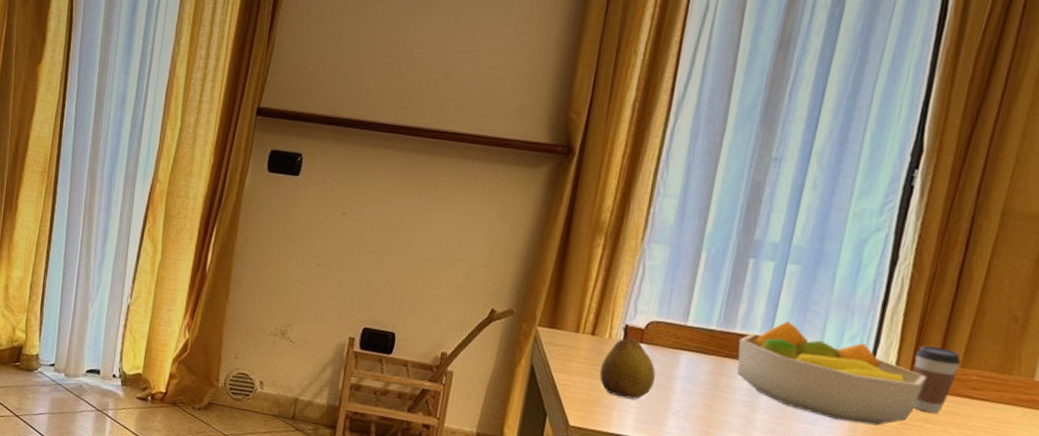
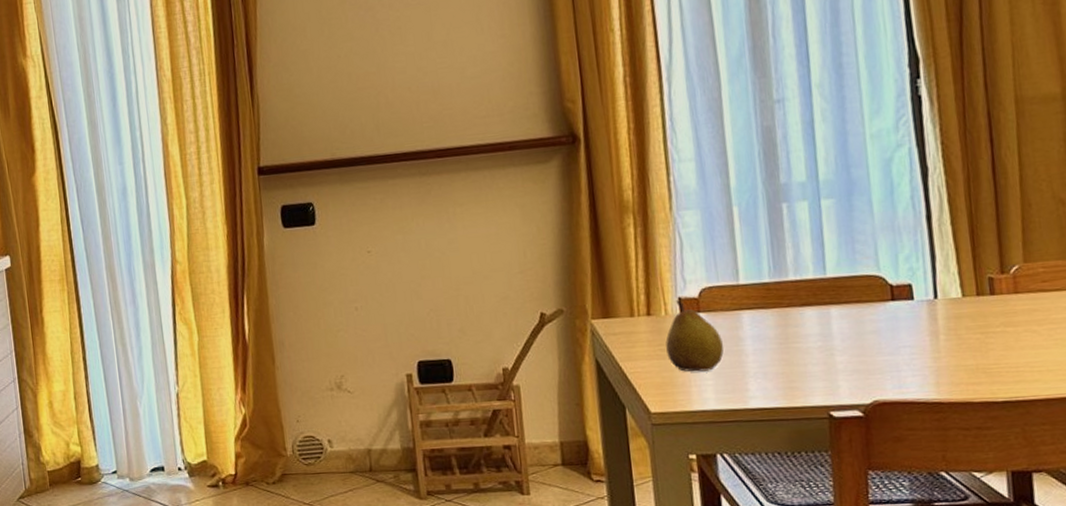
fruit bowl: present [737,321,927,426] -> none [795,257,994,345]
coffee cup: present [913,345,962,413] -> none [975,247,1023,316]

